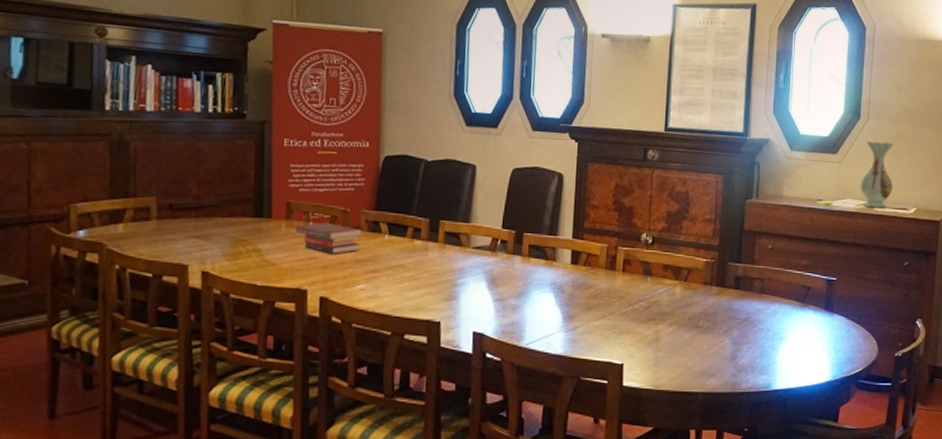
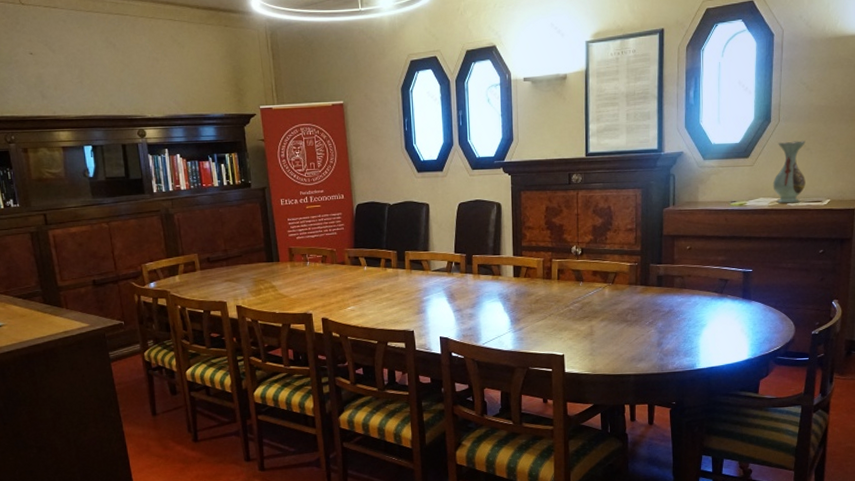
books: present [296,222,362,254] -> none [298,261,347,285]

